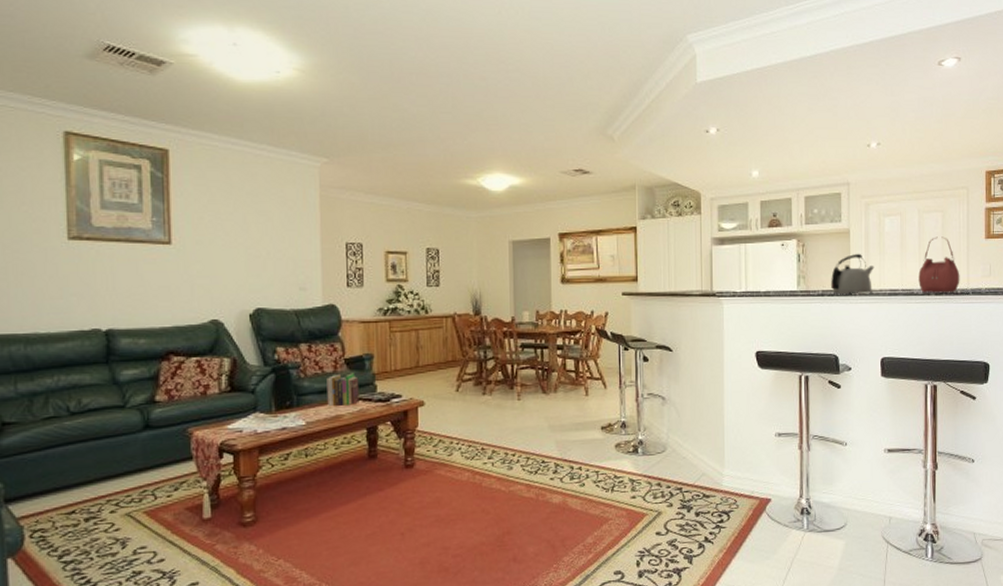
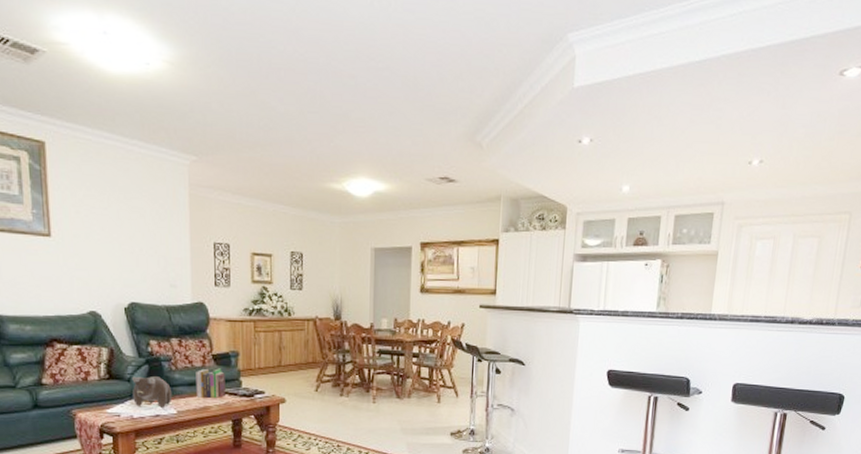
plush toy: none [256,386,301,420] -> present [132,376,173,408]
kettle: present [831,253,874,295] -> none [691,276,739,320]
handbag: present [918,237,960,293] -> none [783,263,829,322]

